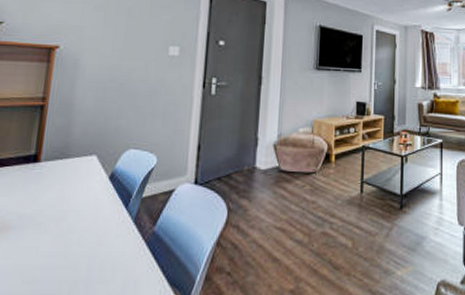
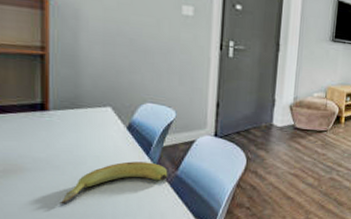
banana: none [36,216,146,269] -> present [60,161,168,205]

